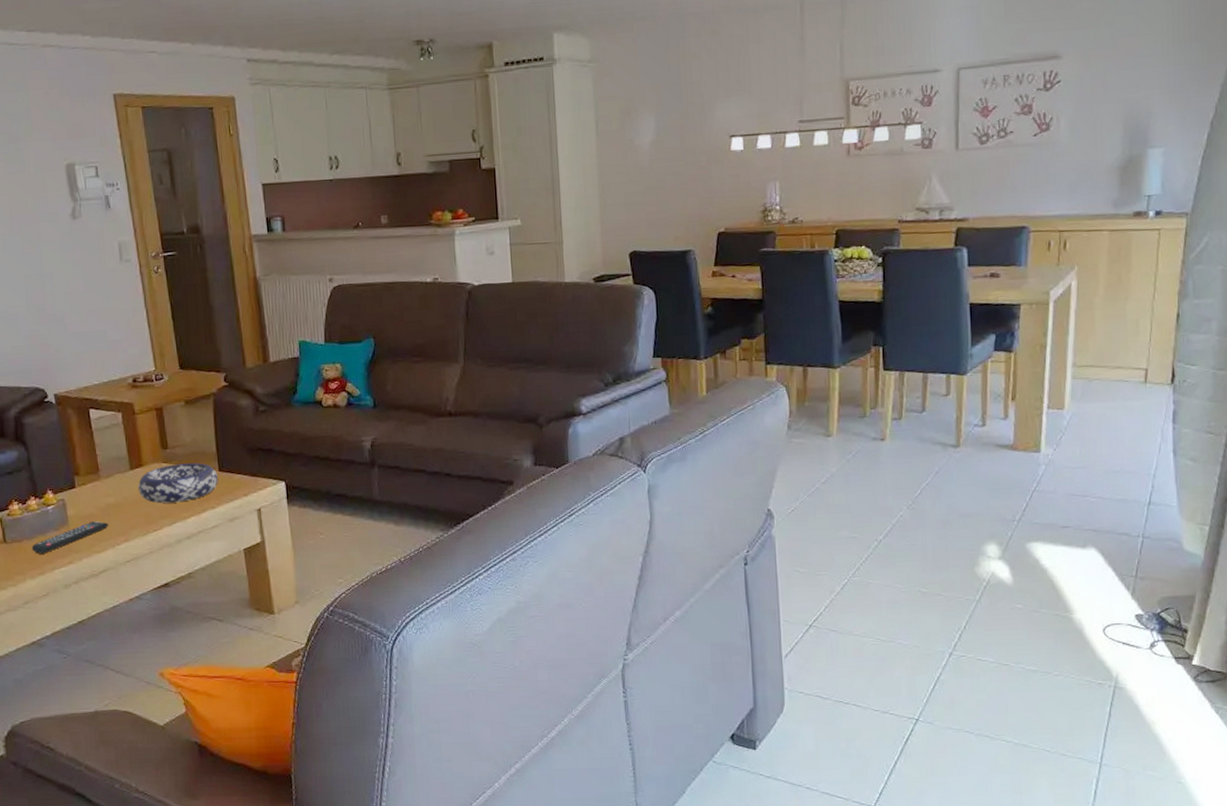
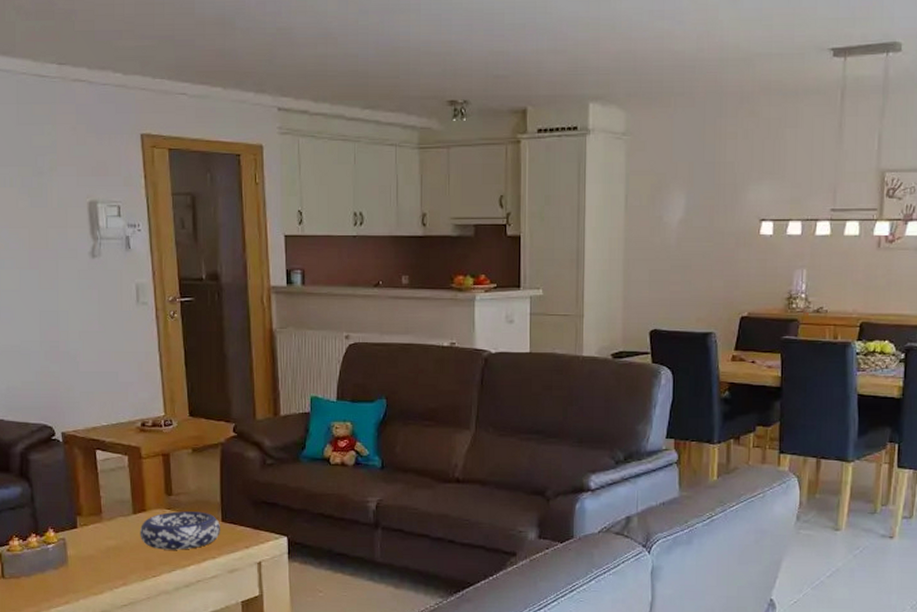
remote control: present [31,521,109,554] -> none [29,563,108,592]

